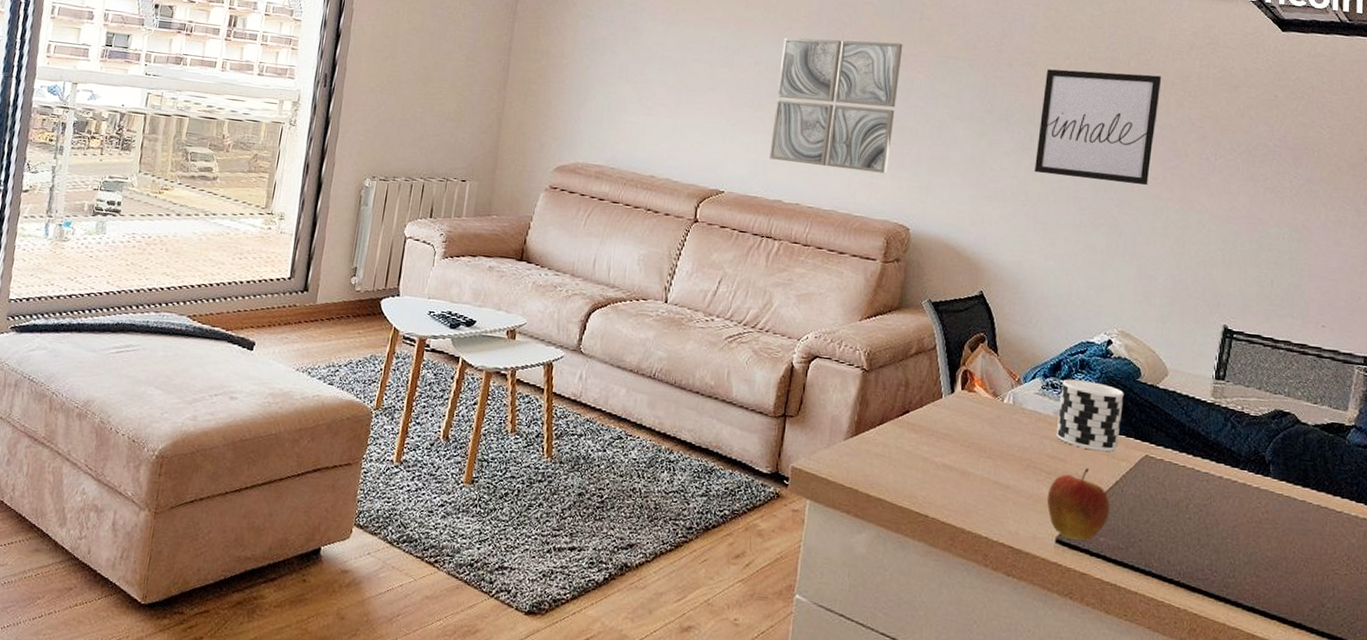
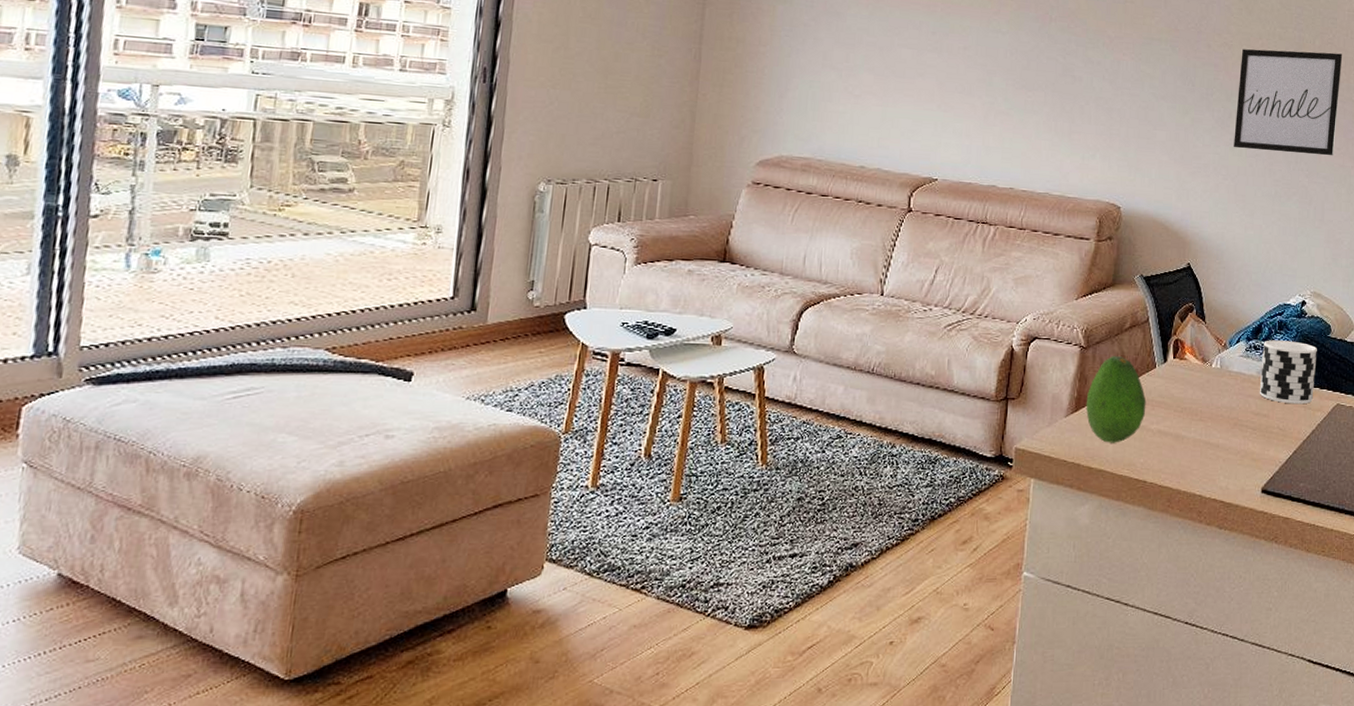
wall art: present [769,37,903,174] -> none [982,21,1109,155]
fruit: none [866,382,931,473] -> present [1085,356,1147,443]
fruit: present [1046,467,1111,541] -> none [1252,420,1308,488]

